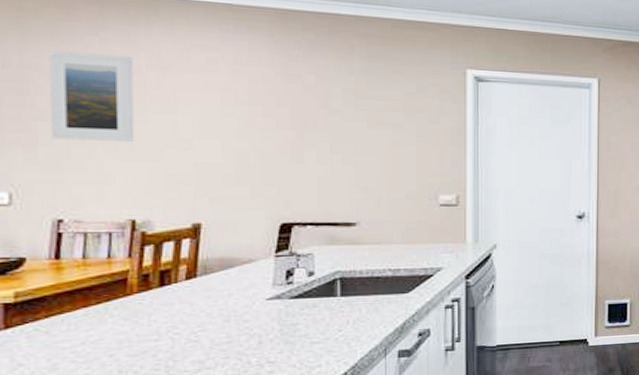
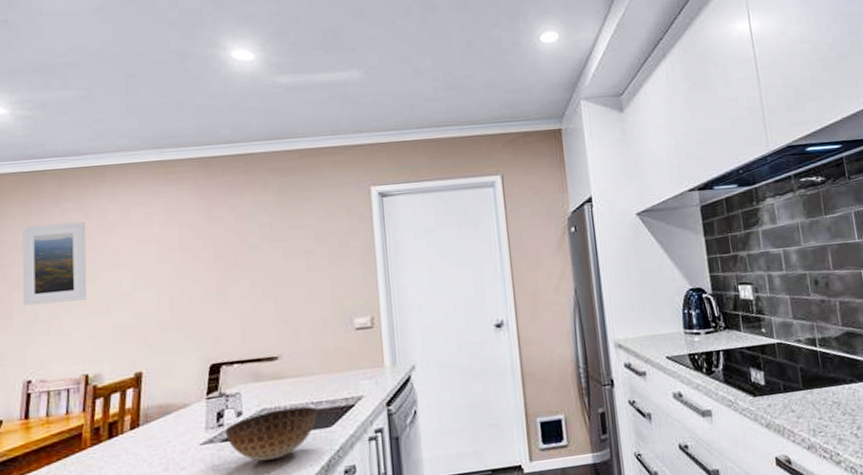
bowl: none [294,272,395,319] -> present [225,406,318,461]

